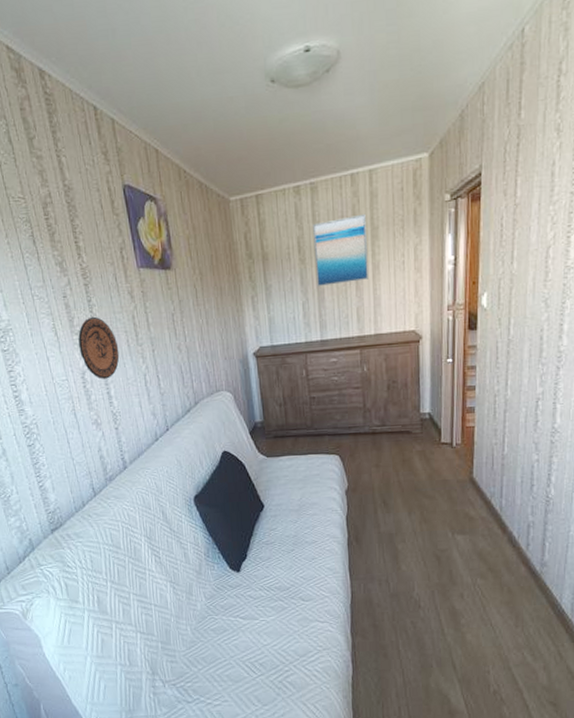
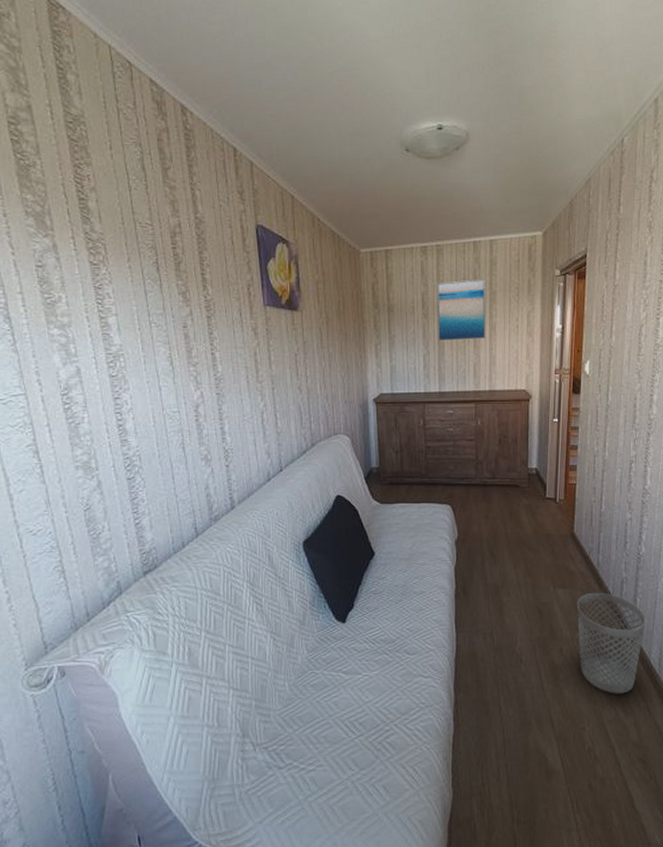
decorative plate: present [78,316,120,379] -> none [195,349,237,414]
wastebasket: none [478,537,556,639] -> present [577,592,646,694]

